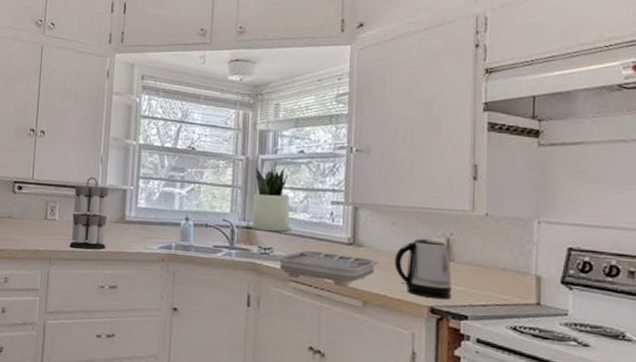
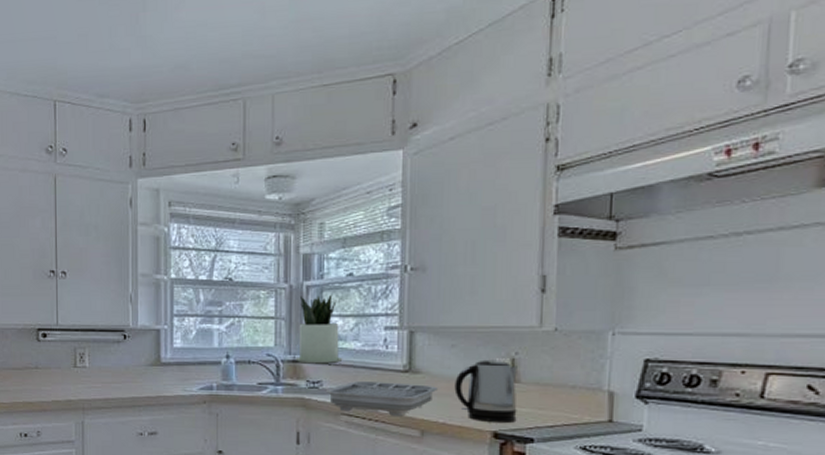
spice rack: present [69,177,109,251] -> none [103,319,142,397]

